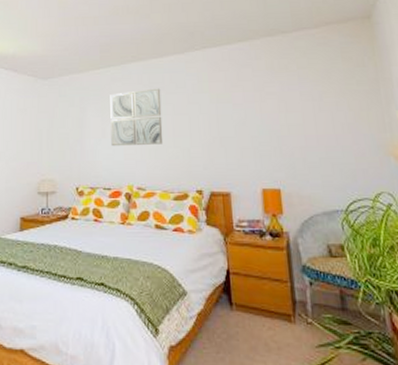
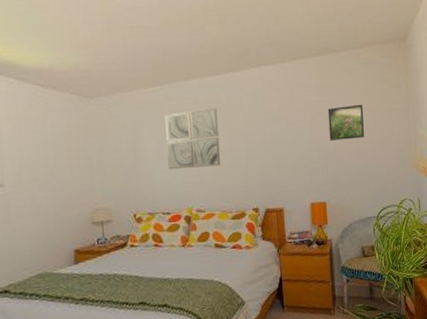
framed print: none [279,85,324,123] -> present [327,104,365,141]

